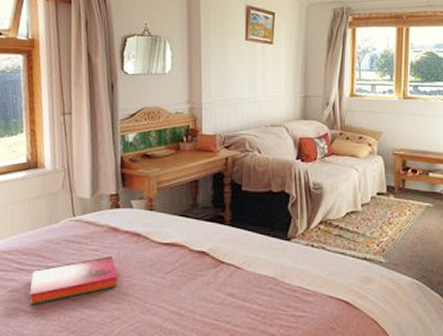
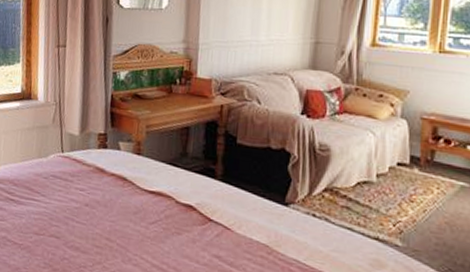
hardback book: present [29,255,119,305] -> none [16,197,102,237]

